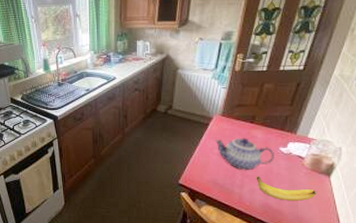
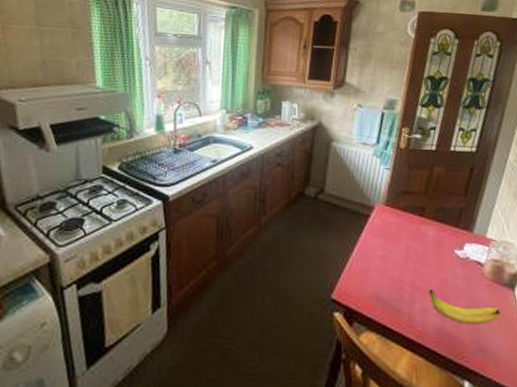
teapot: present [214,138,274,171] -> none [377,235,449,281]

